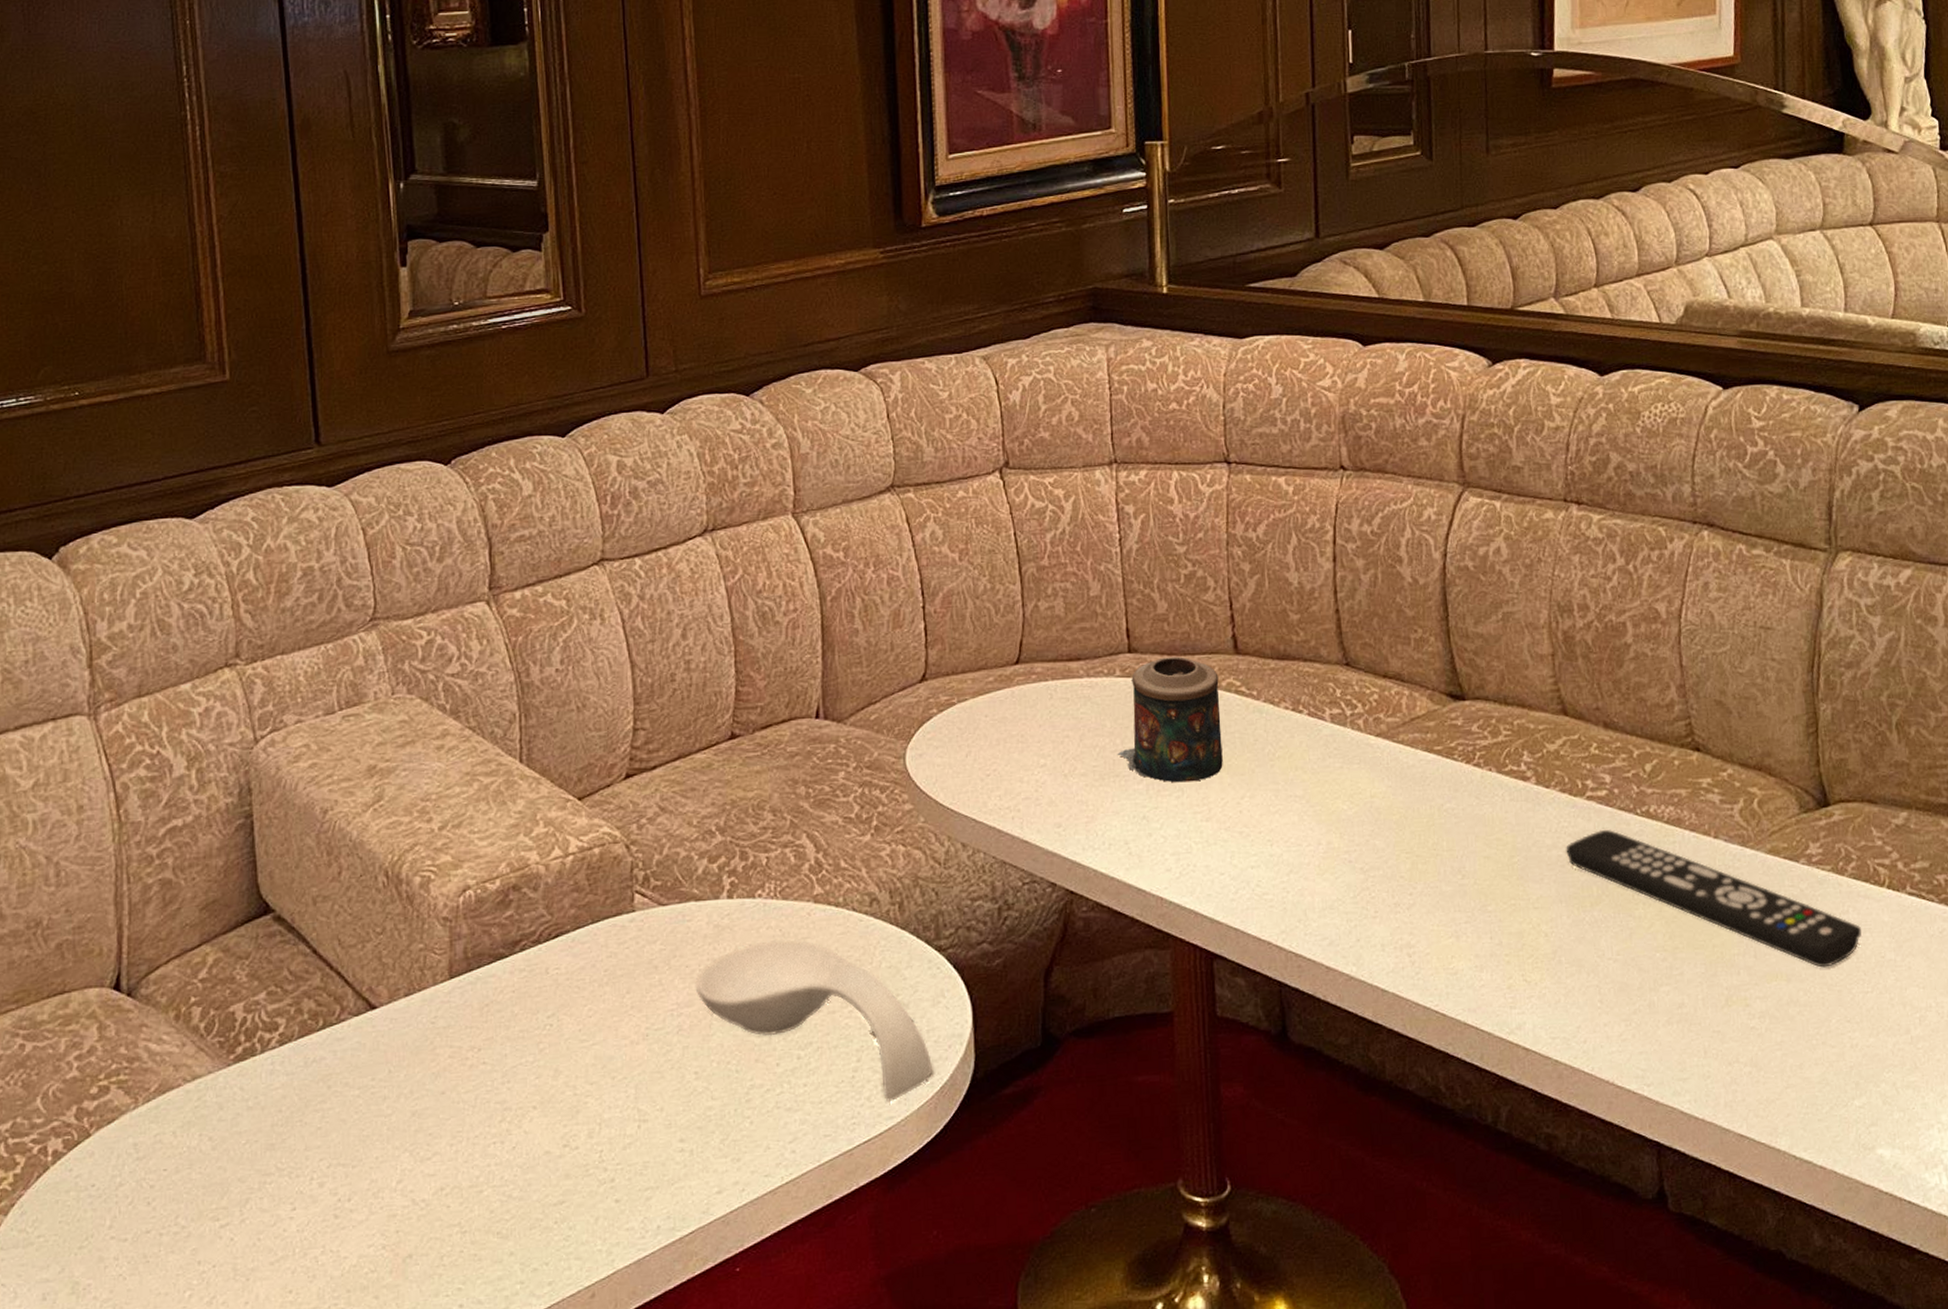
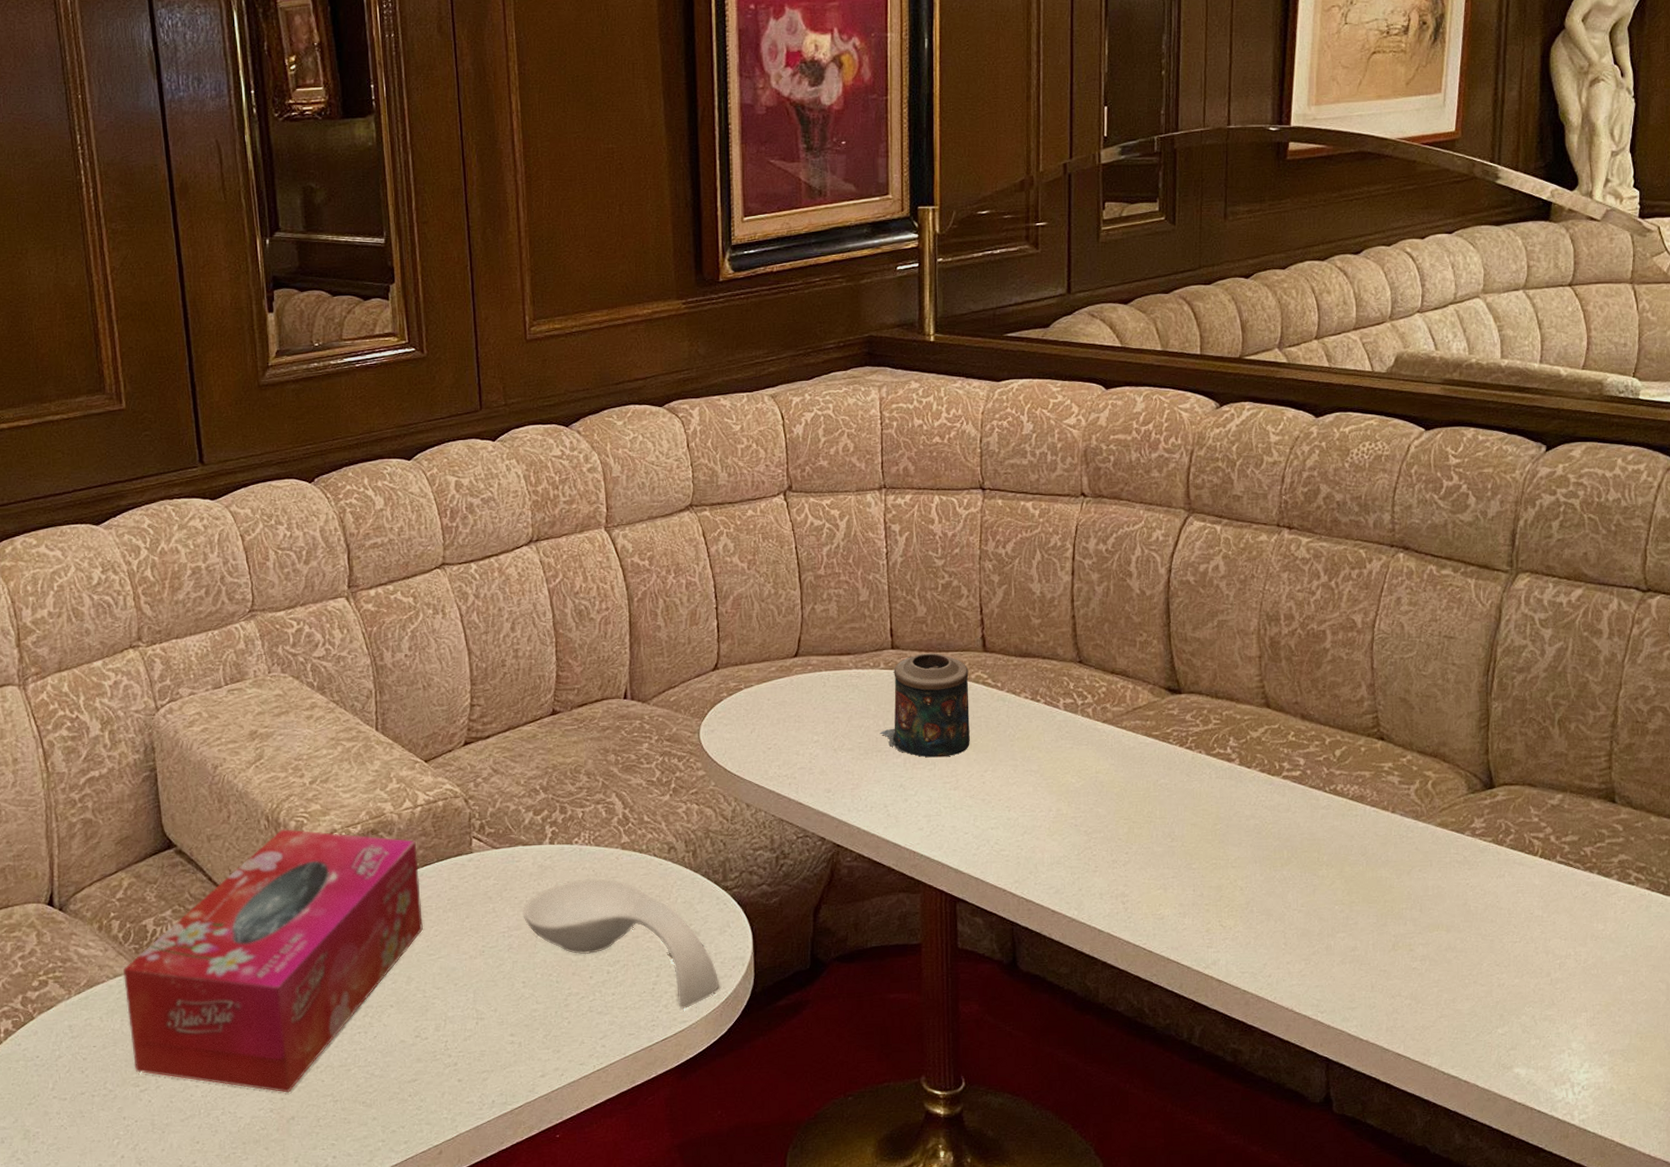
tissue box: none [203,886,575,1224] -> present [123,829,424,1093]
remote control: present [1566,830,1862,968] -> none [1262,804,1515,921]

